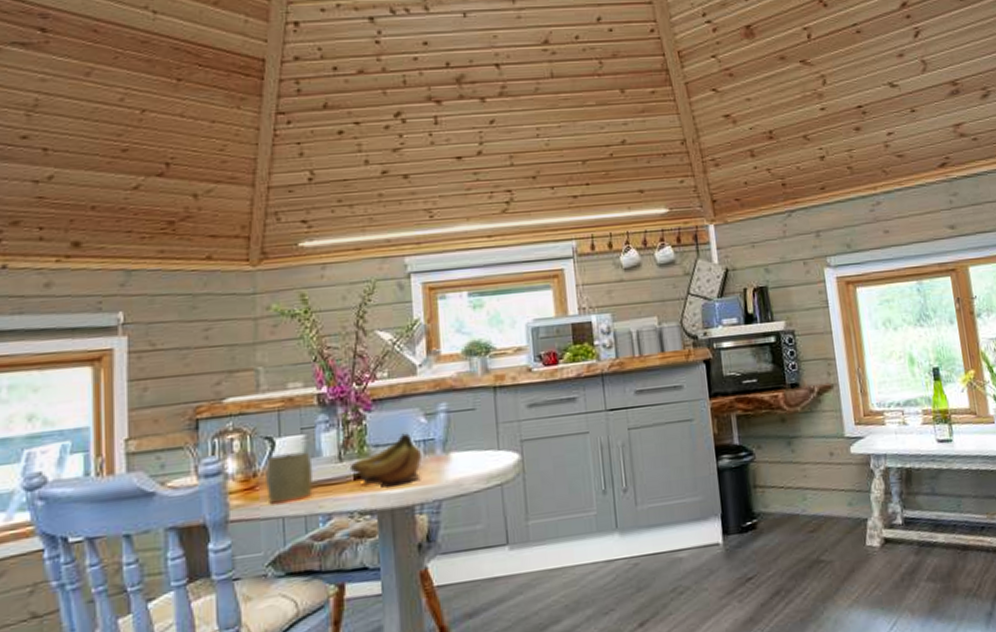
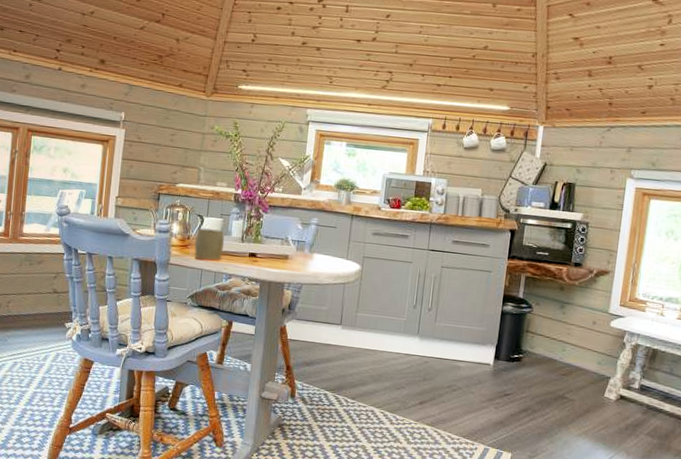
fruit: present [349,433,423,487] -> none [247,233,296,267]

